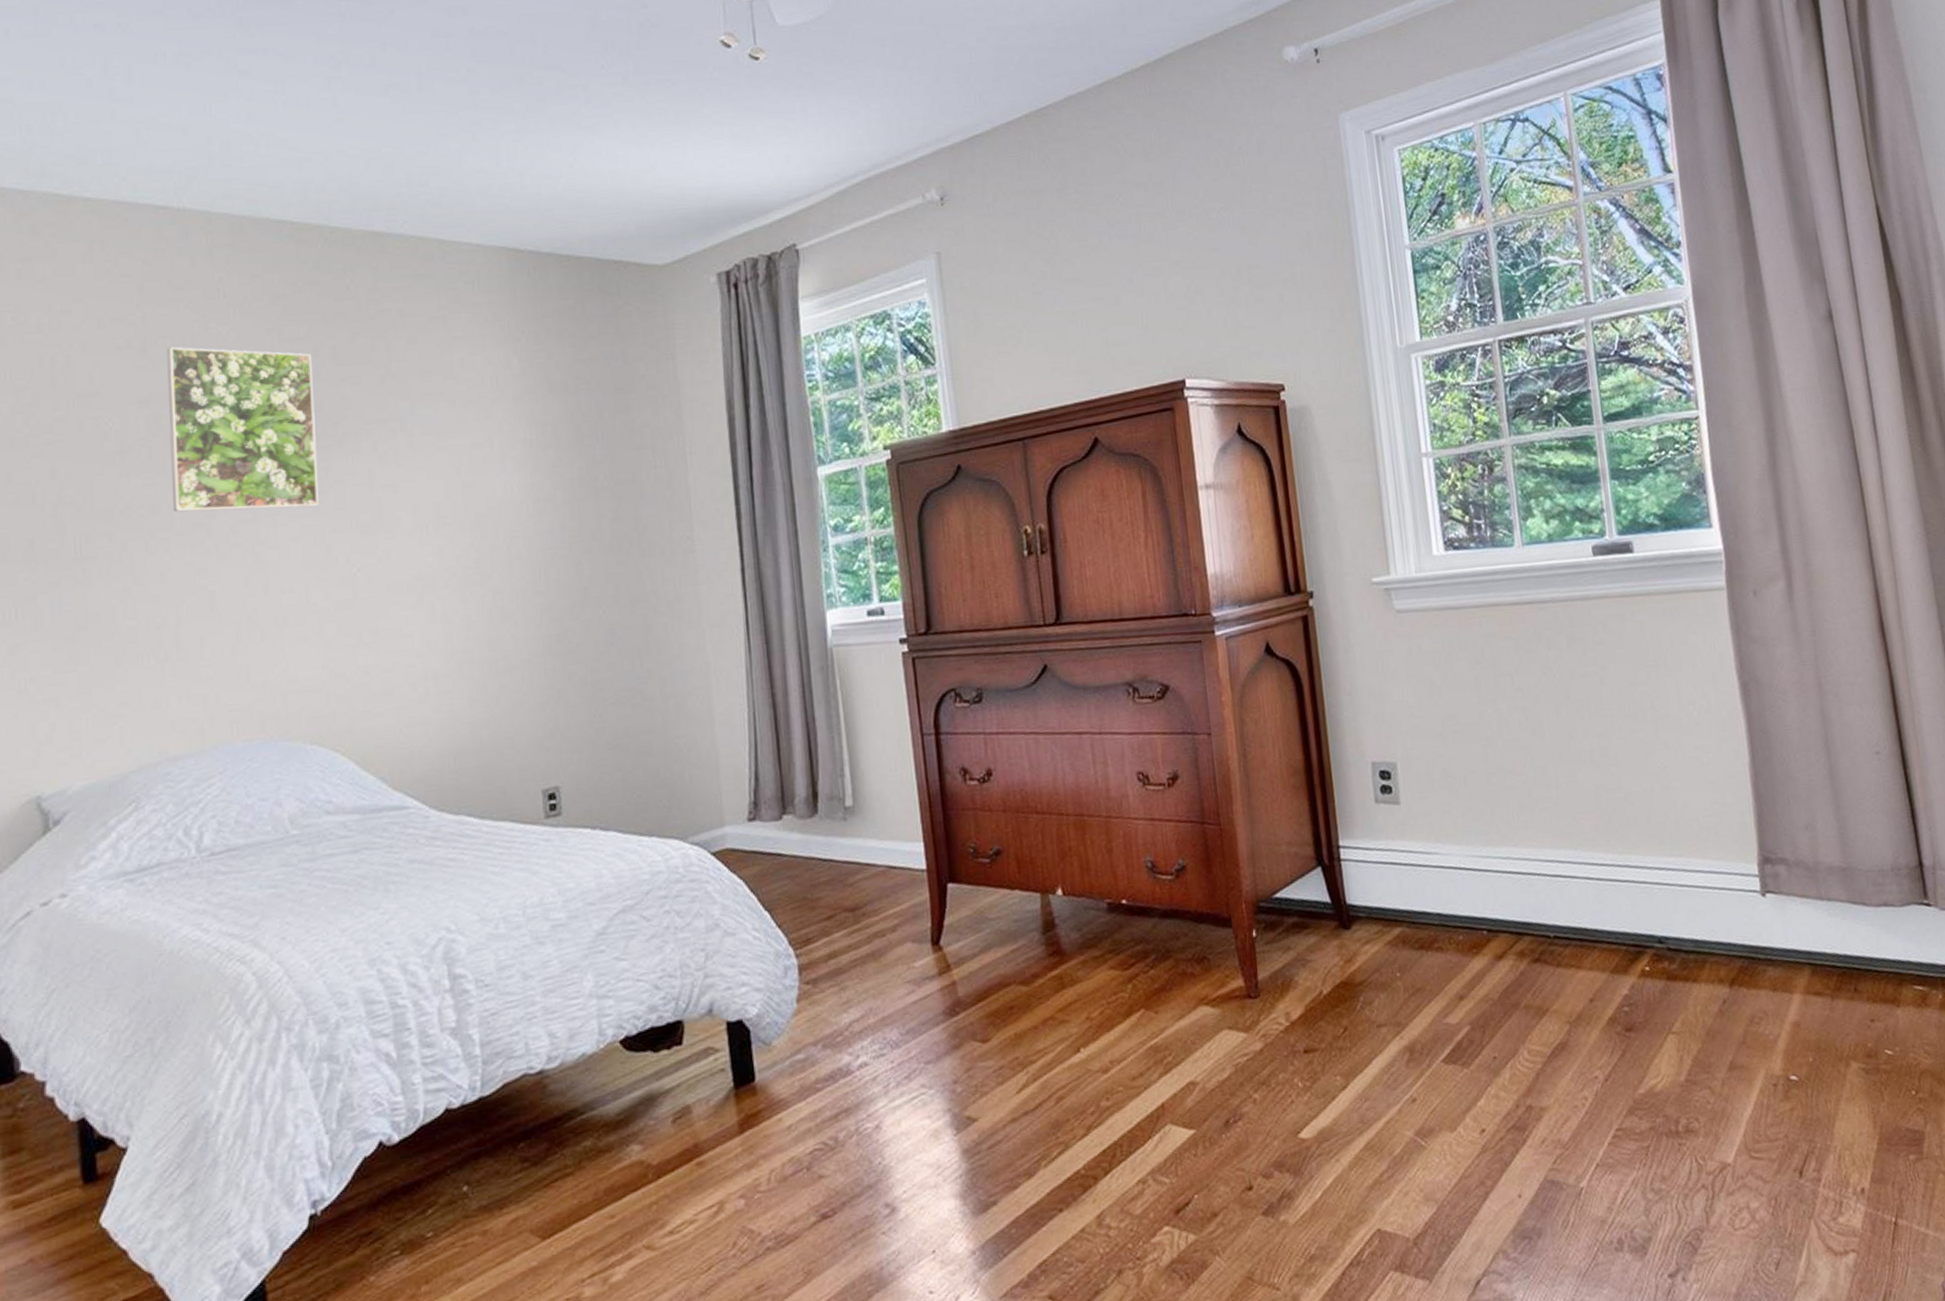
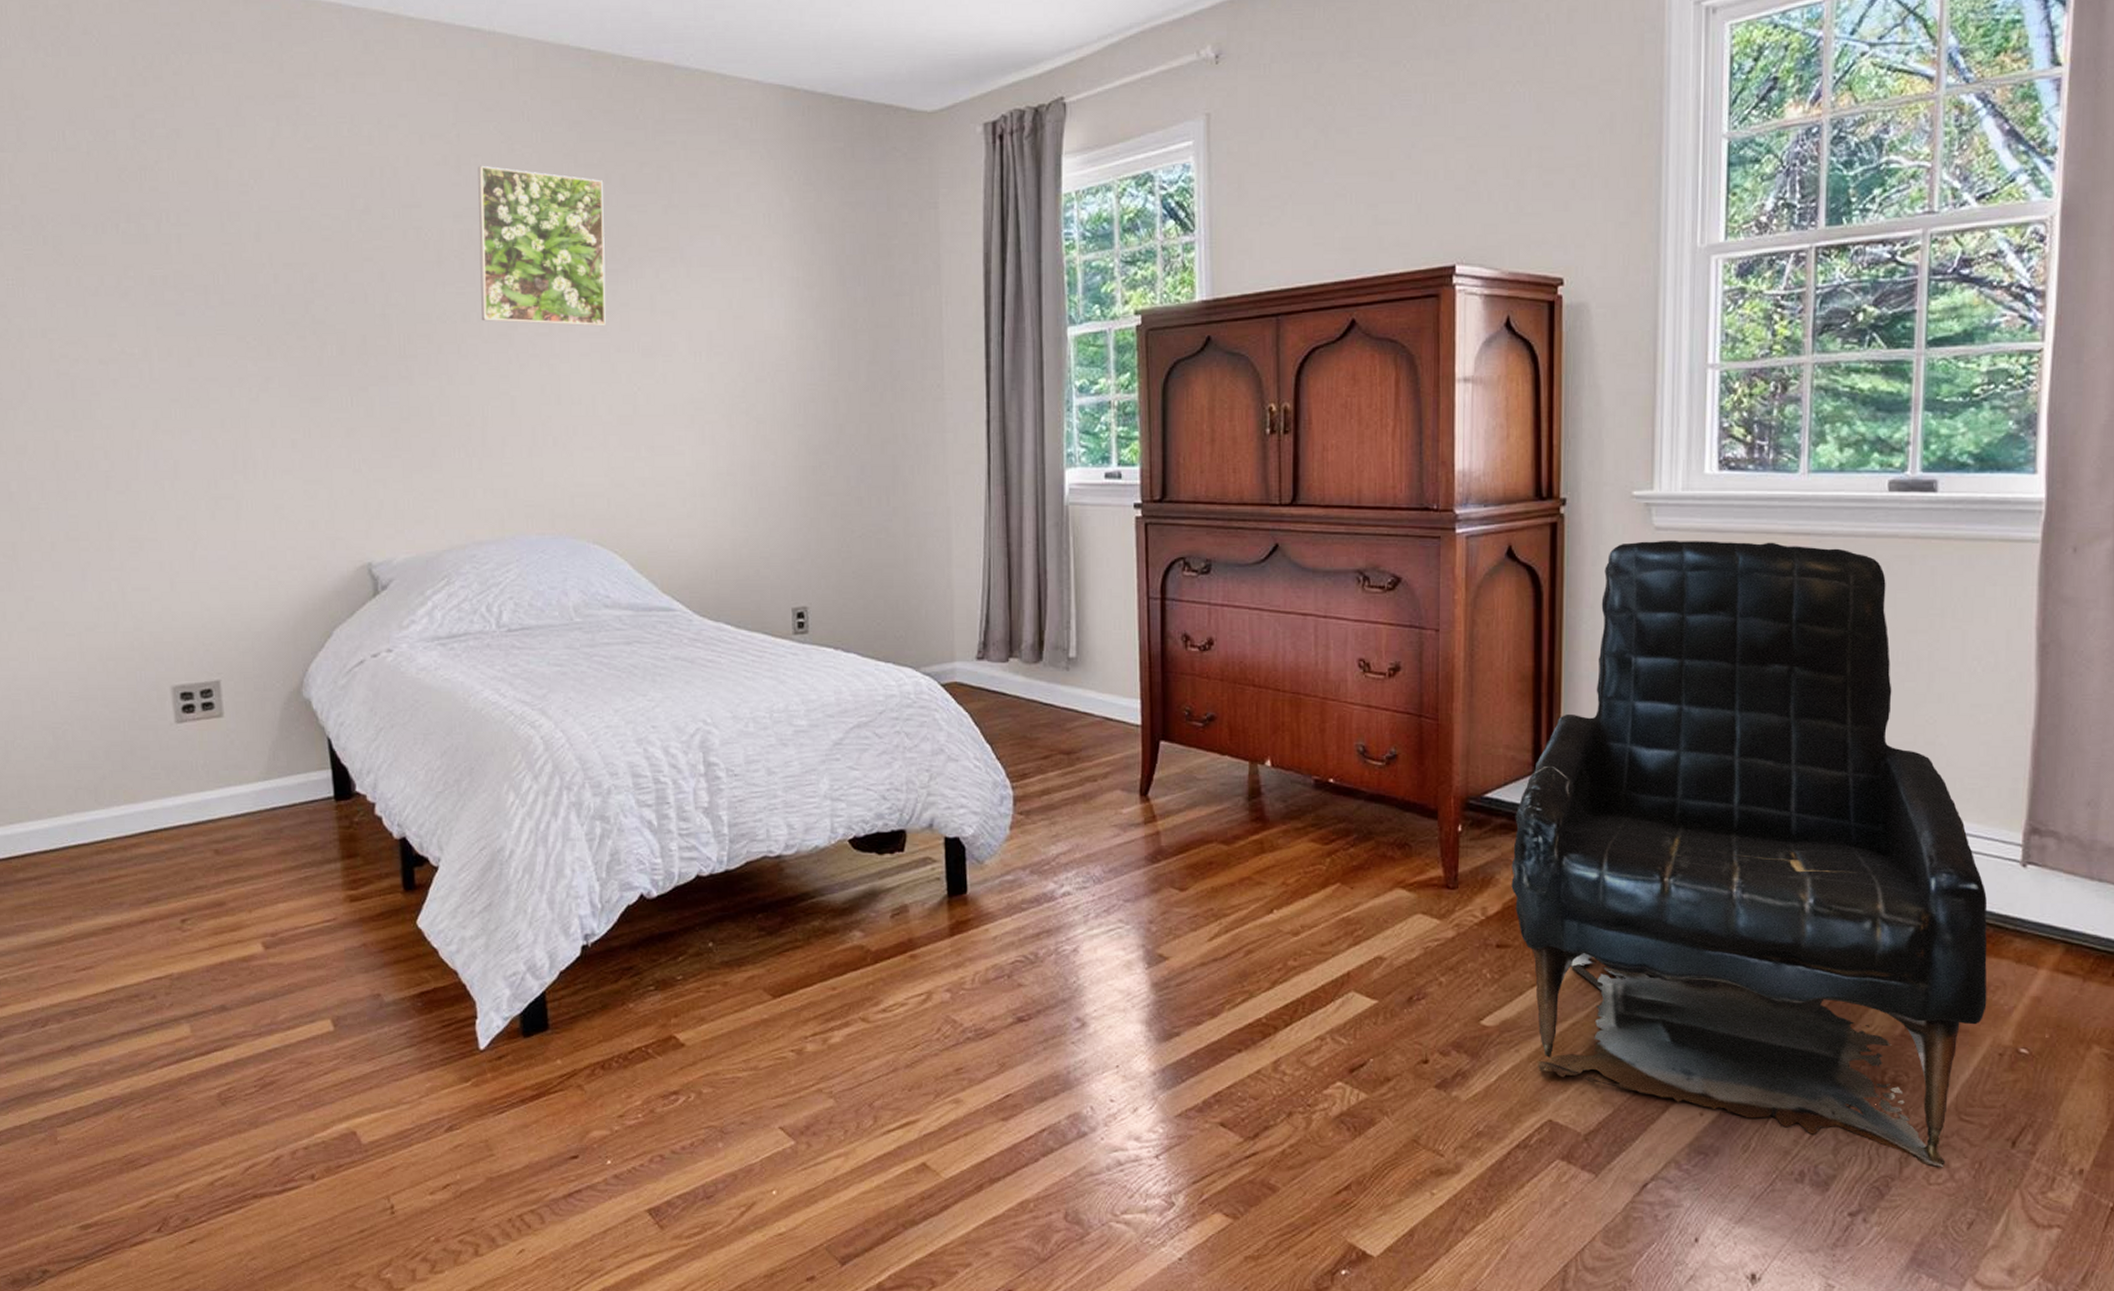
armchair: none [1305,613,1755,1210] -> present [1511,540,1988,1167]

